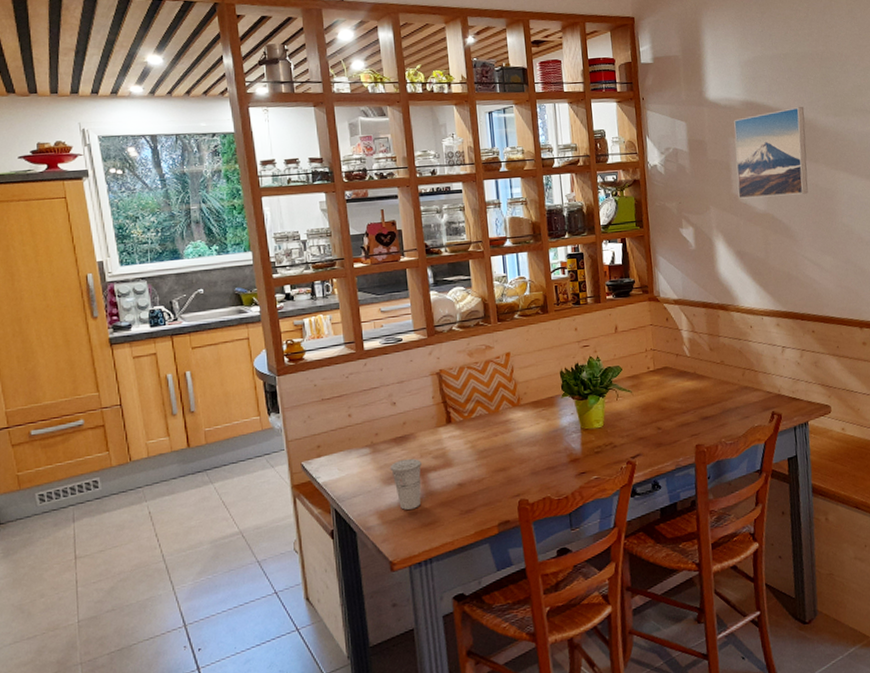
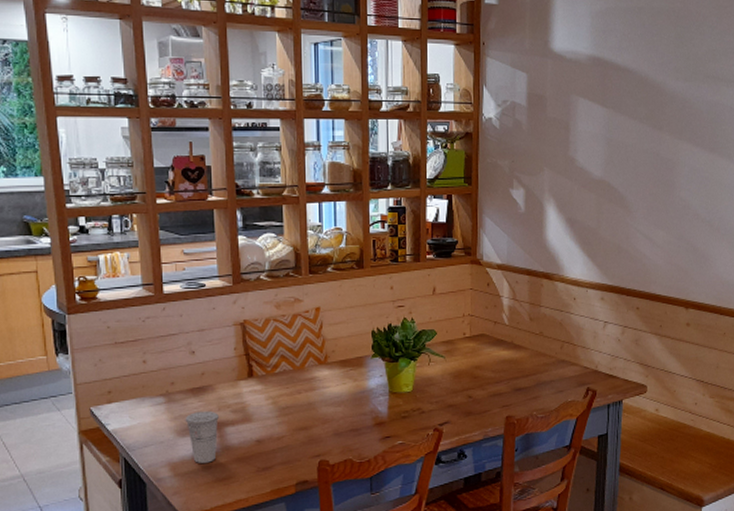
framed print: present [734,107,808,199] -> none [575,68,654,163]

